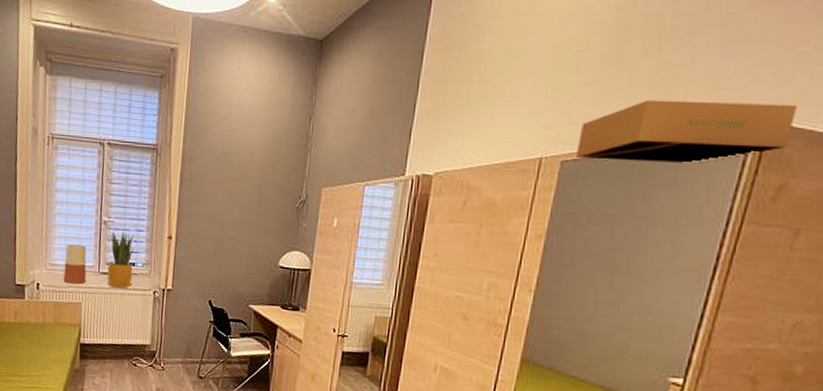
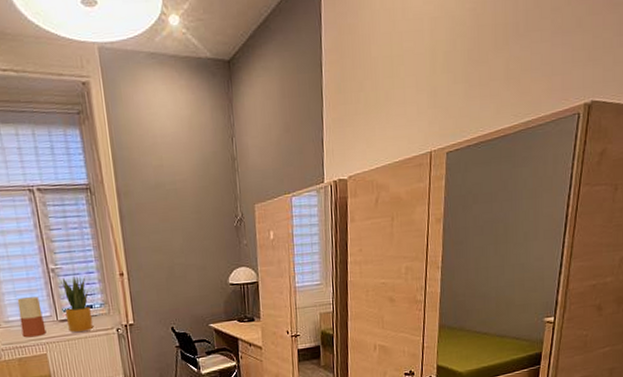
box: present [575,100,797,164] -> none [456,83,607,148]

